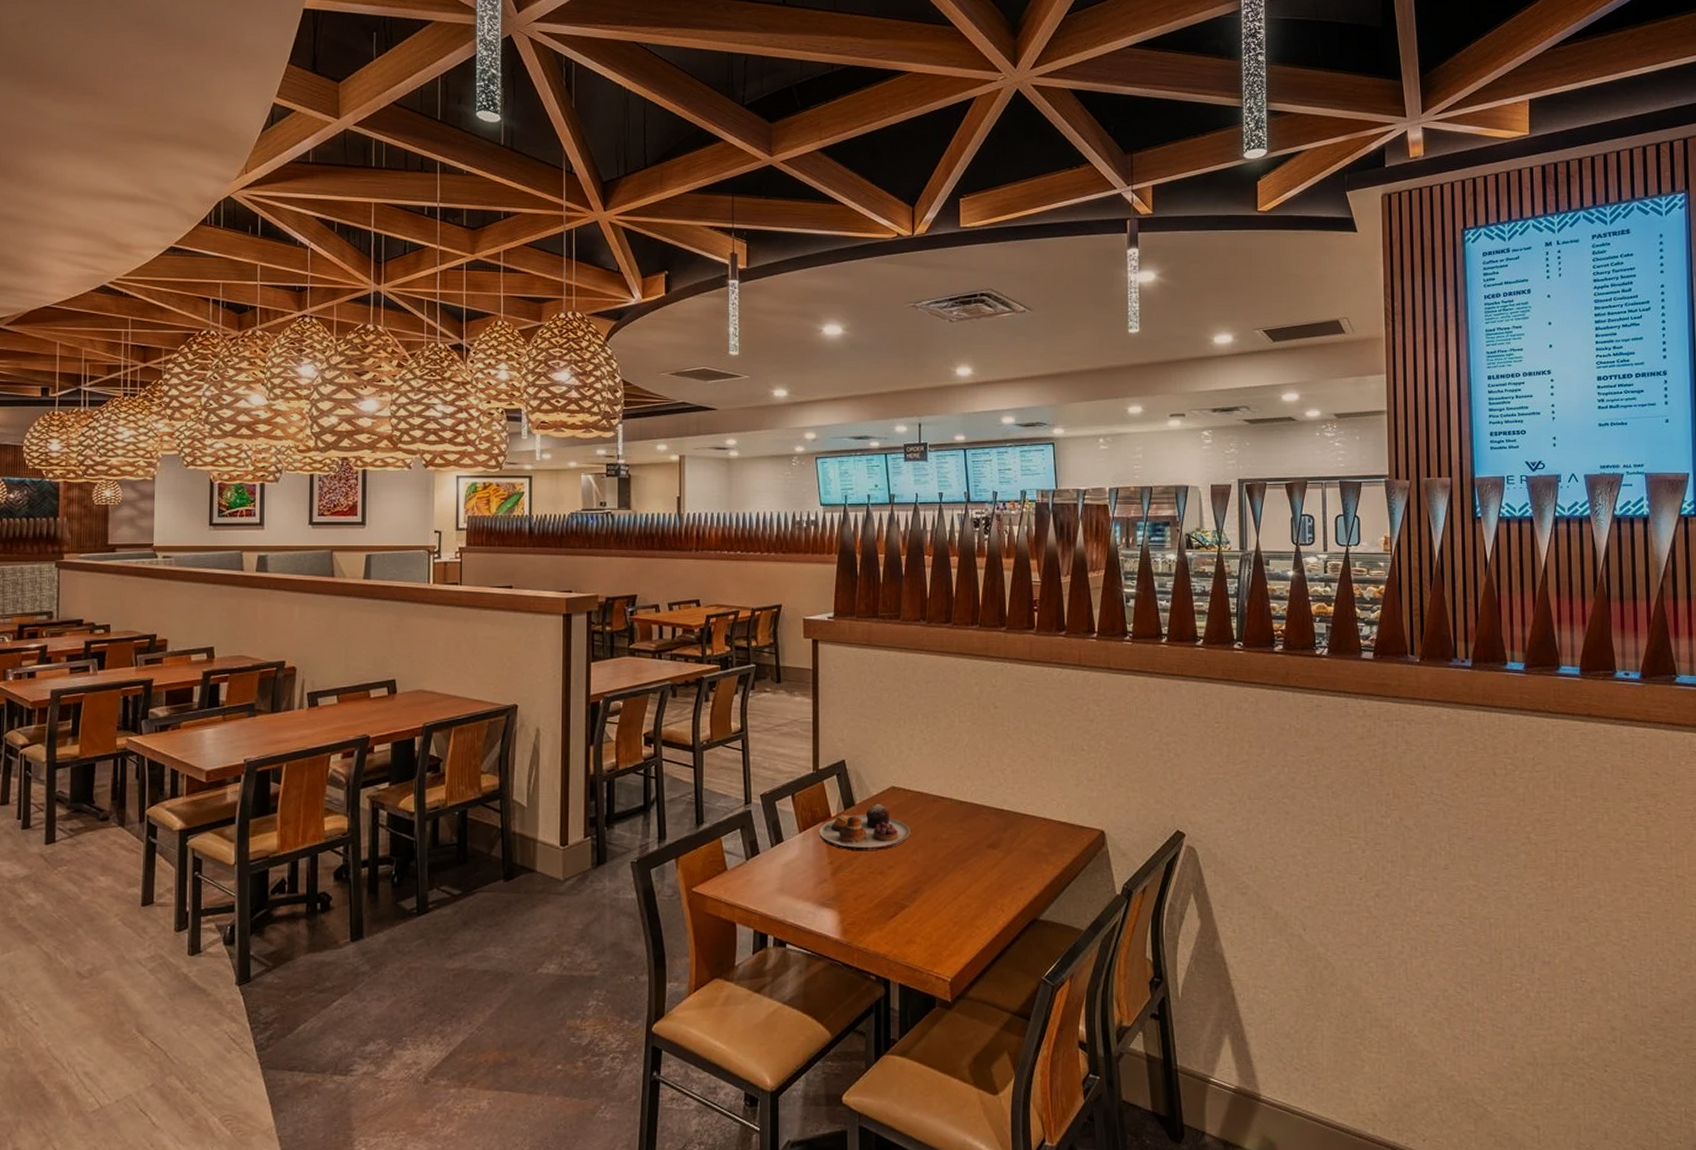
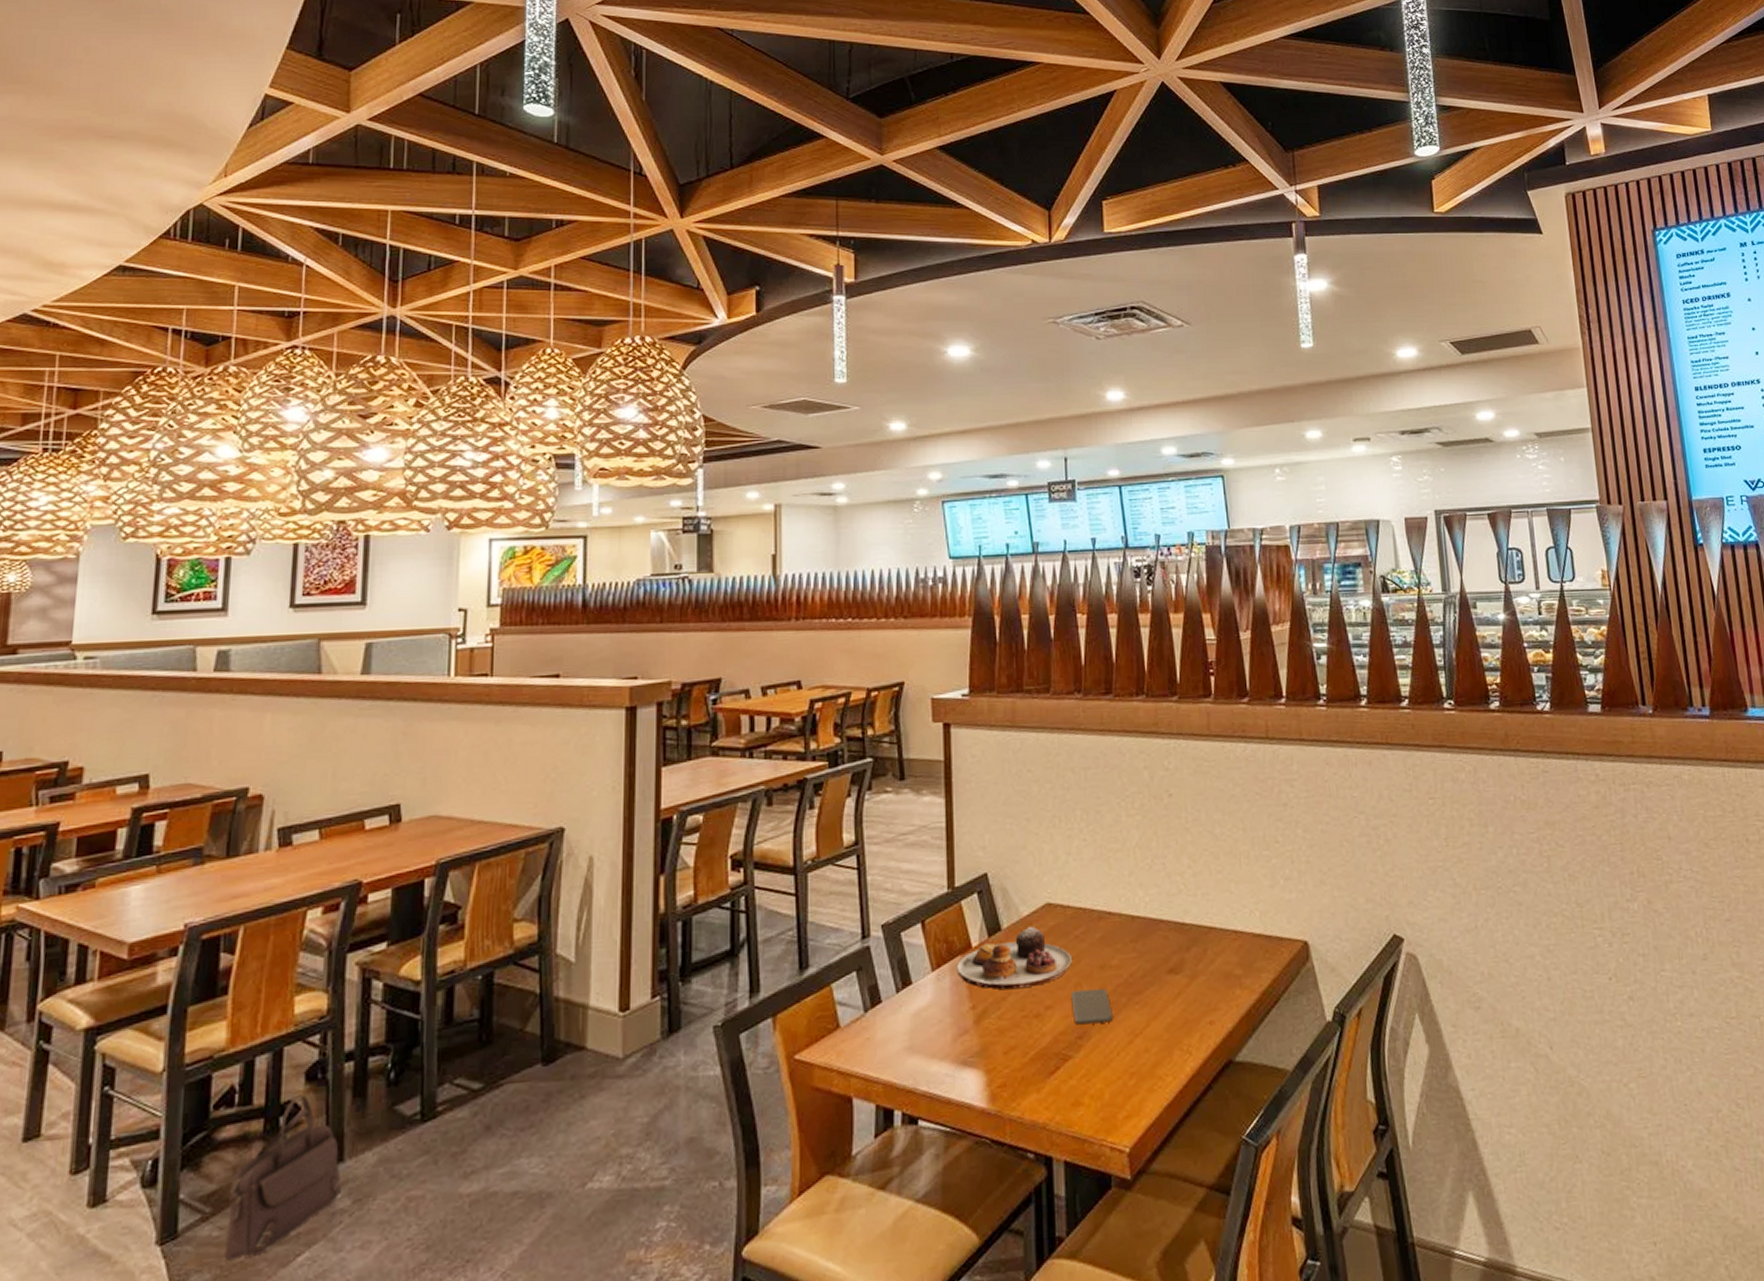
handbag: none [284,889,362,1001] -> present [225,1095,342,1261]
smartphone: none [909,856,942,882] -> present [1071,988,1113,1025]

